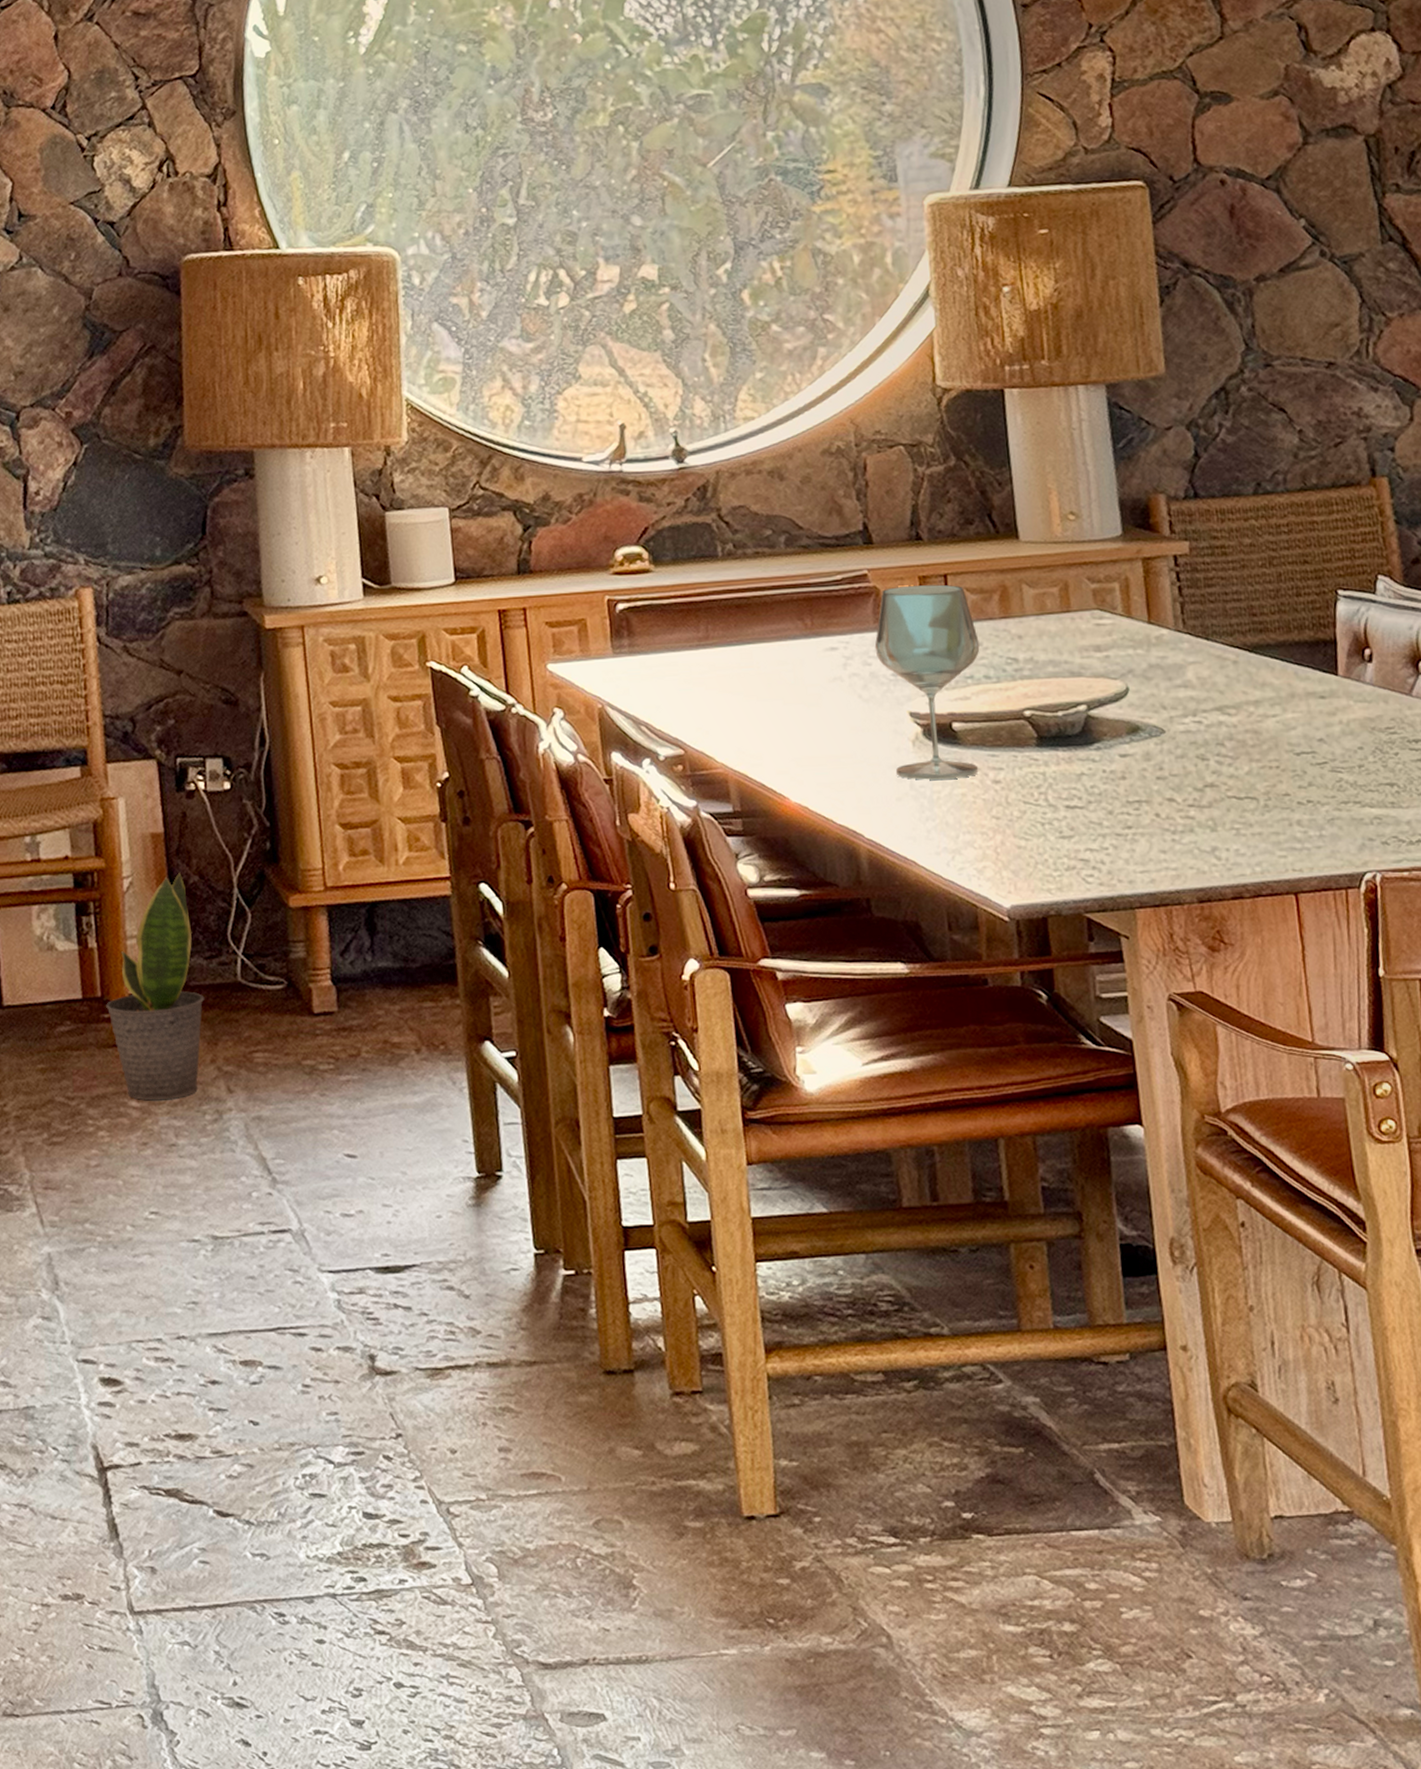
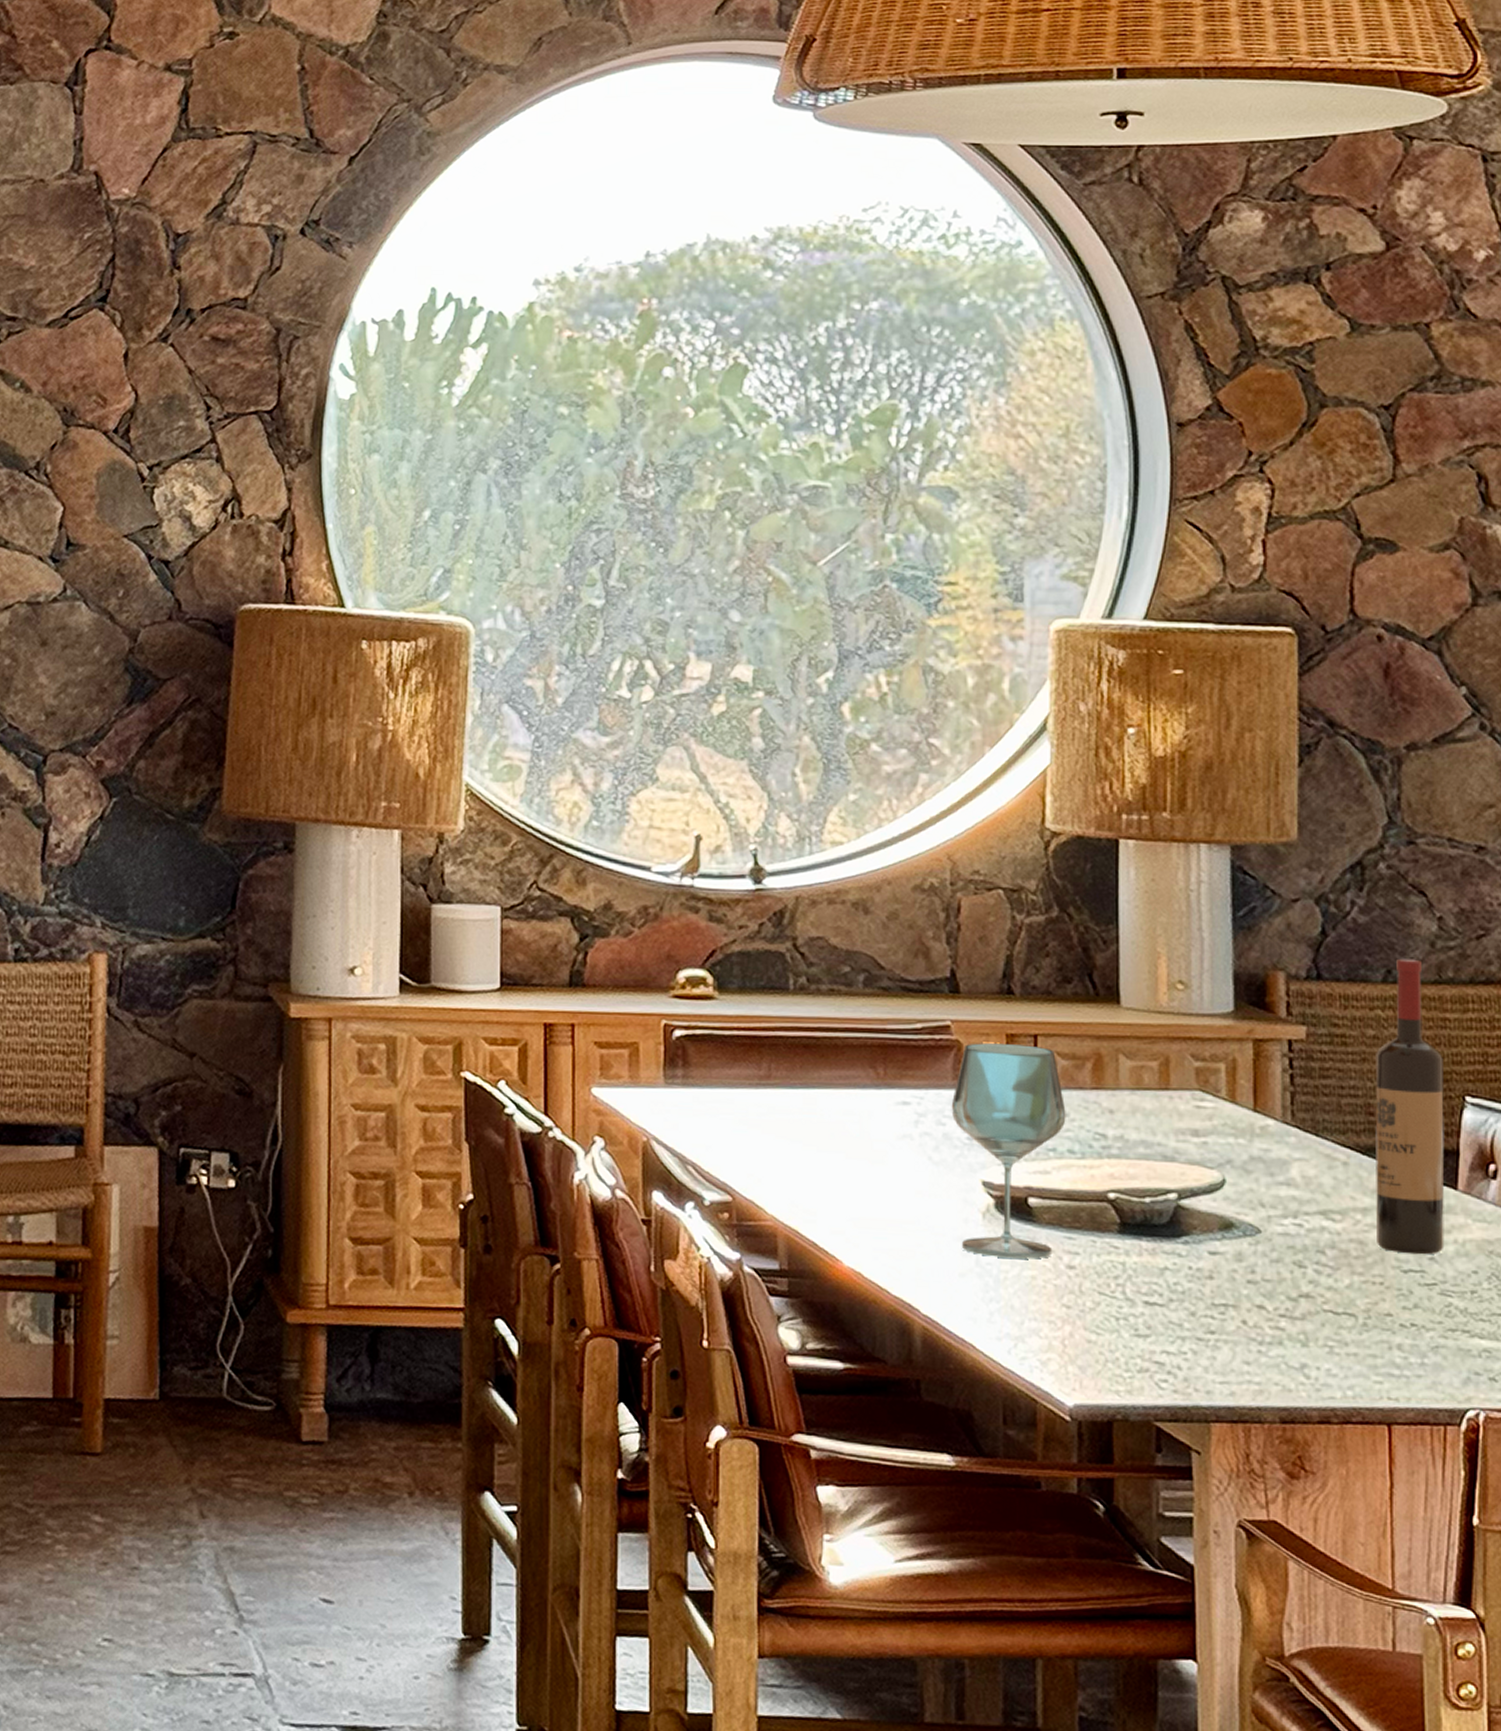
potted plant: present [106,872,205,1101] -> none [77,1272,185,1519]
wine bottle: none [1253,470,1331,738] -> present [1375,958,1445,1255]

